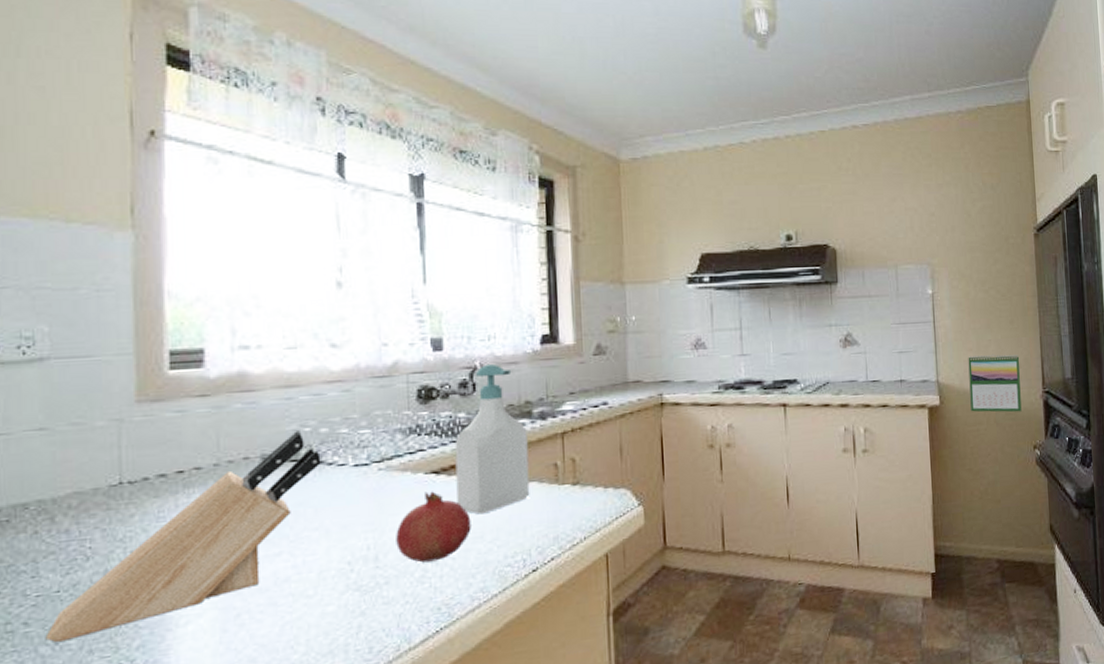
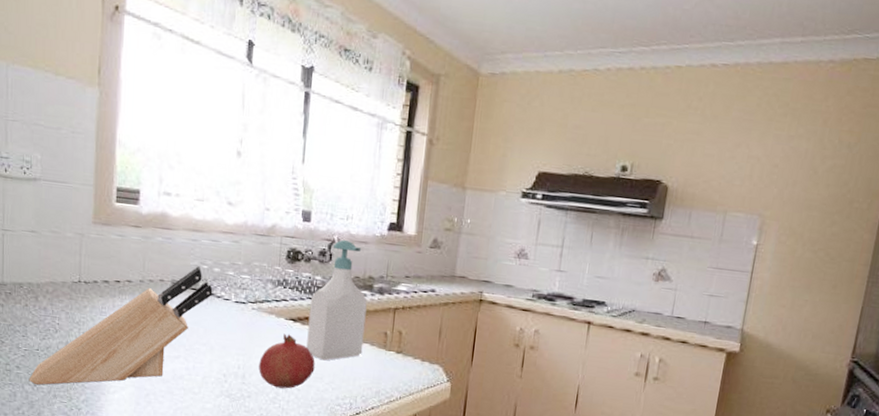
calendar: present [968,354,1022,413] -> none [769,311,834,375]

